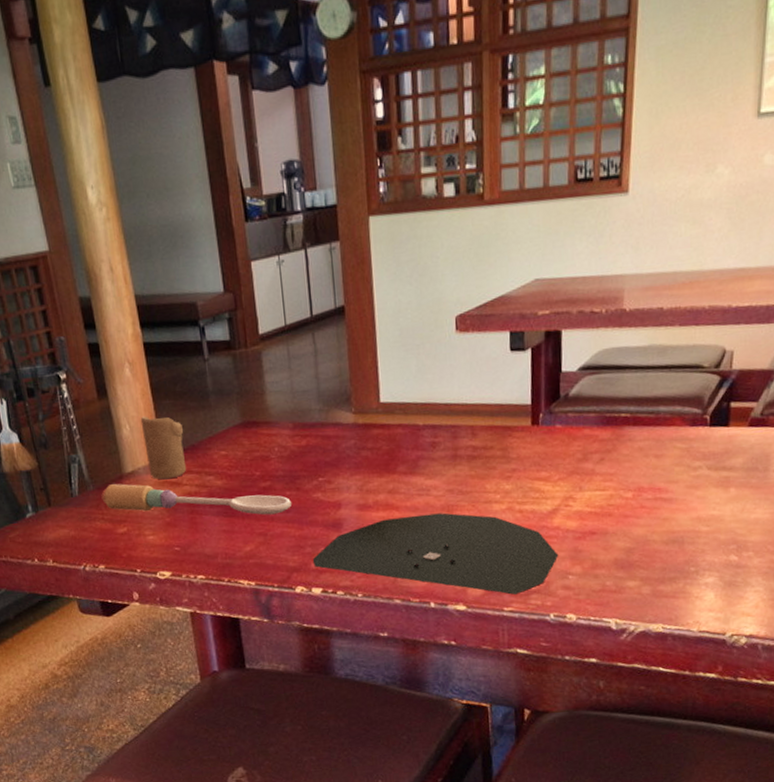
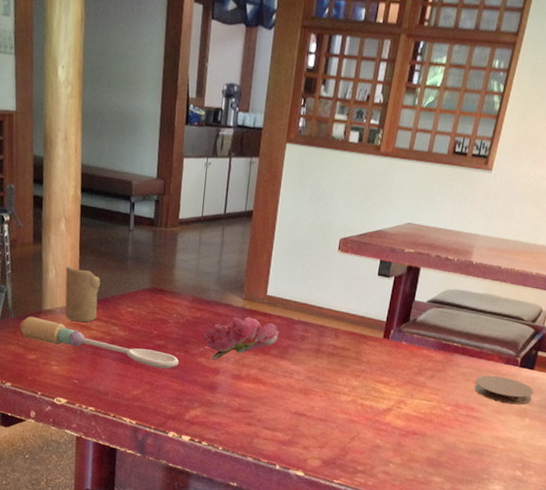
plate: present [313,513,559,596] -> none [187,390,385,472]
flower: none [314,431,404,492] -> present [203,315,280,360]
coaster: none [656,442,734,475] -> present [473,375,534,405]

